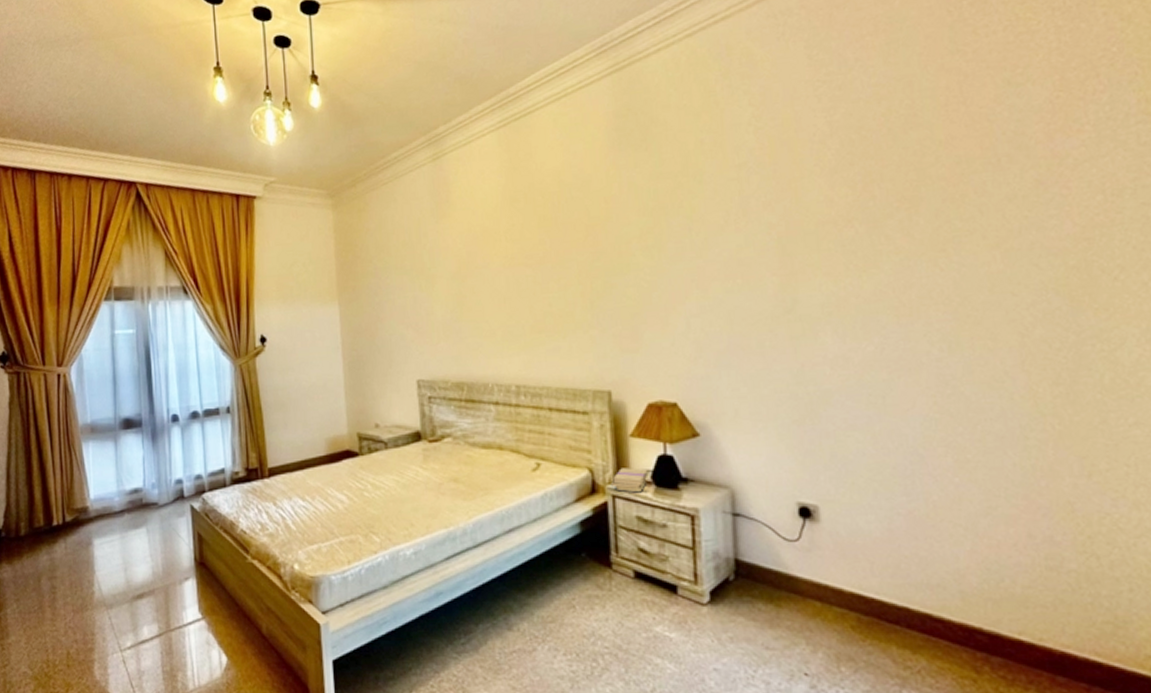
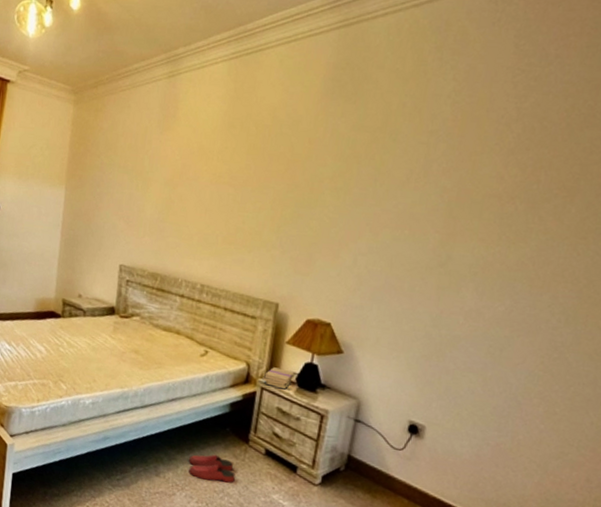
slippers: none [544,589,605,624] -> present [189,454,235,483]

